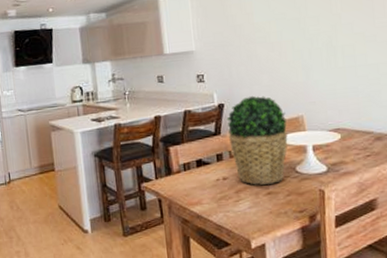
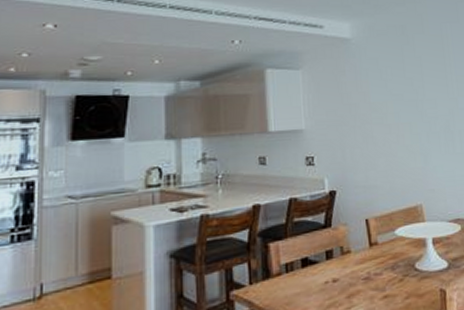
potted plant: present [226,95,288,185] -> none [338,181,406,287]

